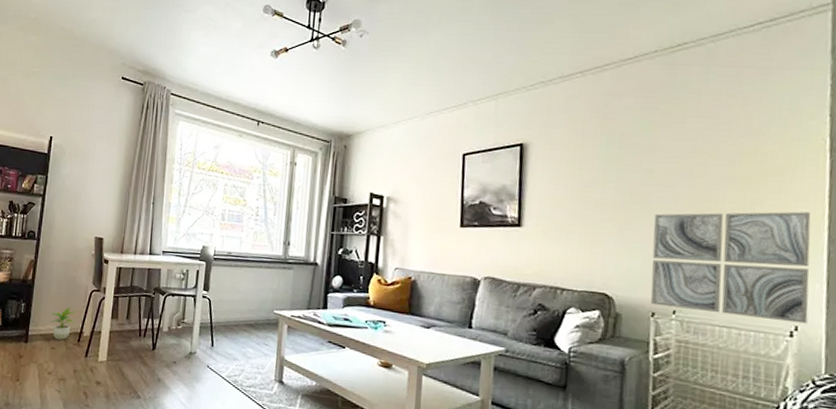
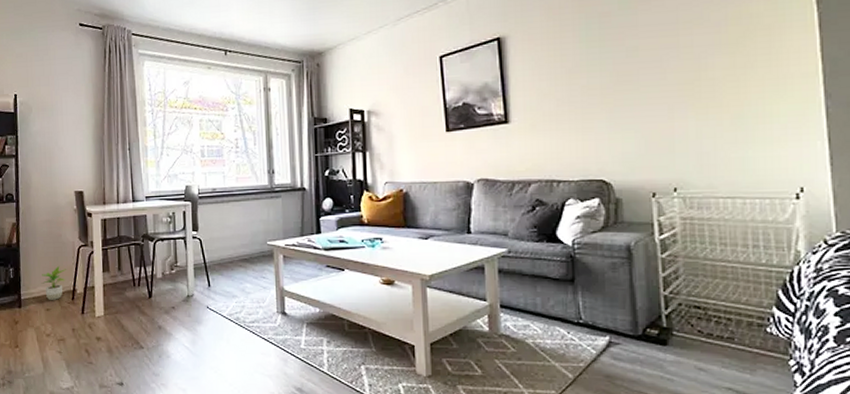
wall art: present [650,211,811,324] -> none [643,69,812,185]

